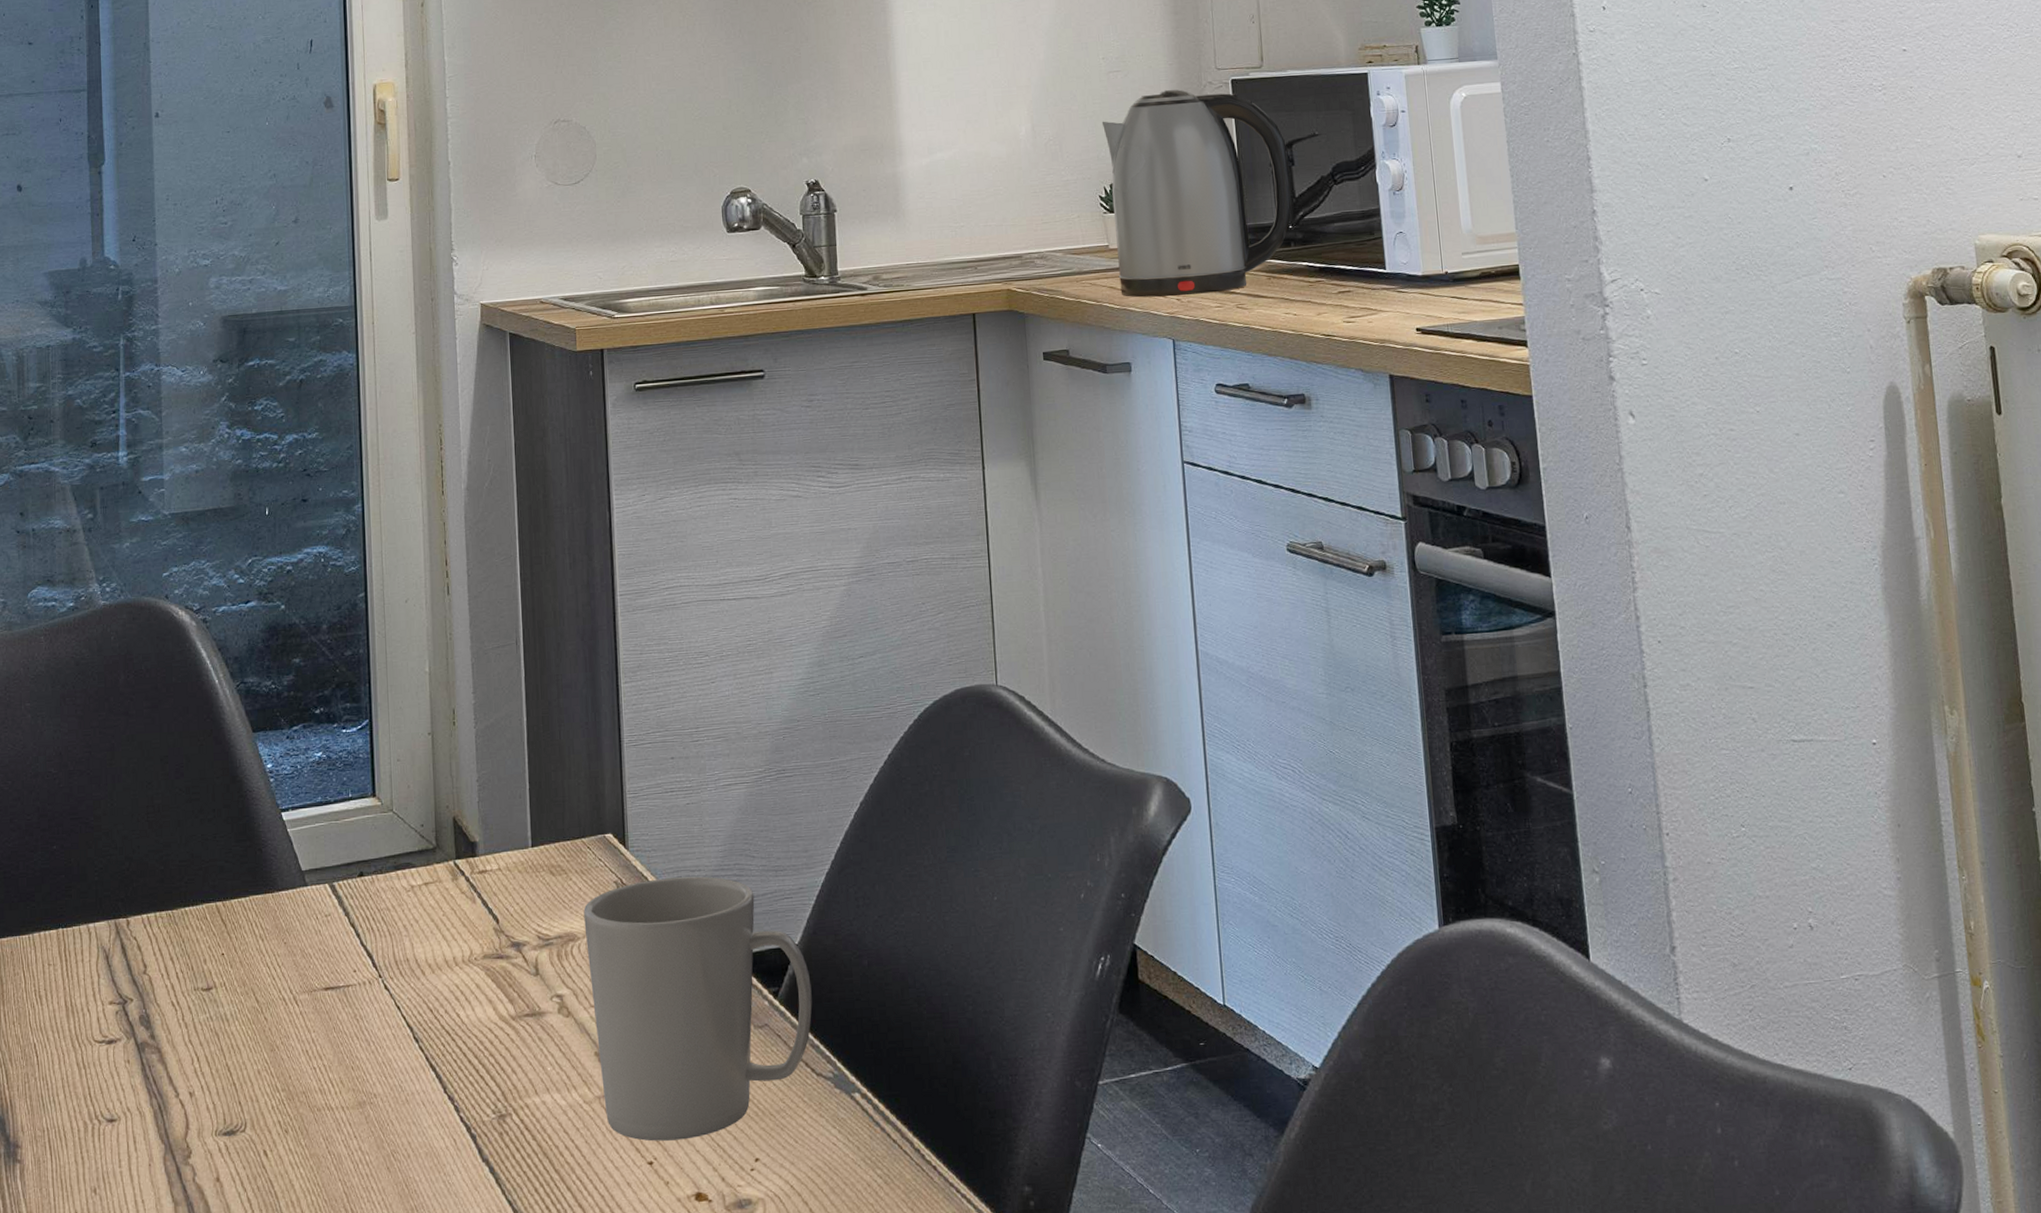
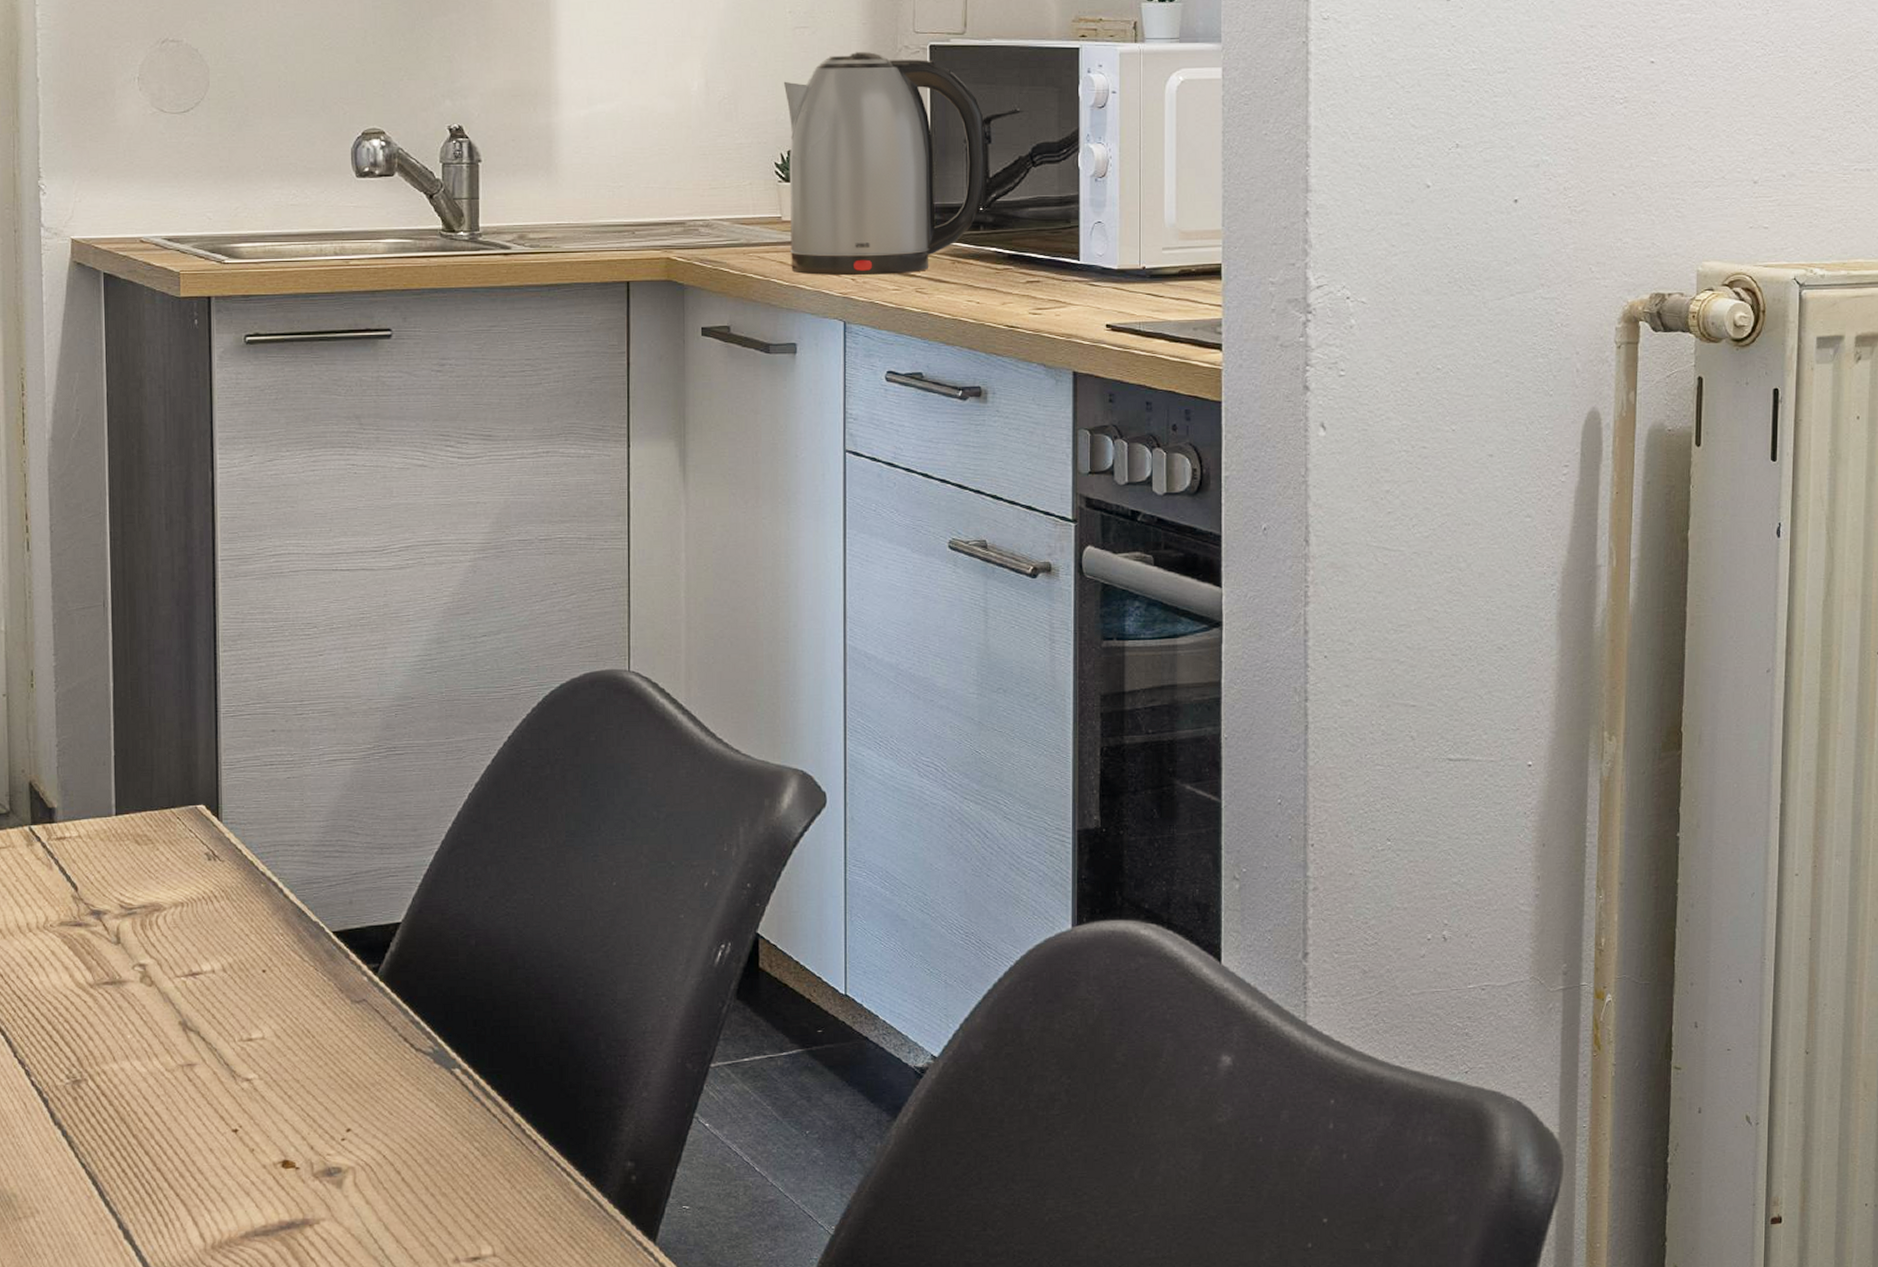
mug: present [583,876,813,1141] -> none [171,851,414,1110]

